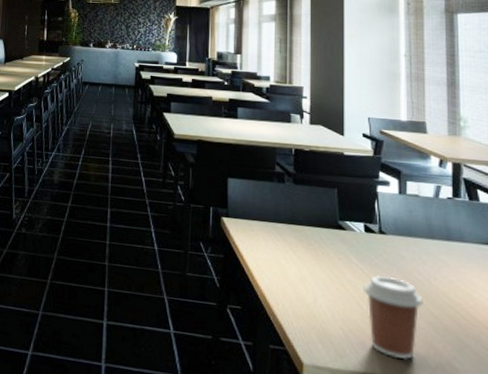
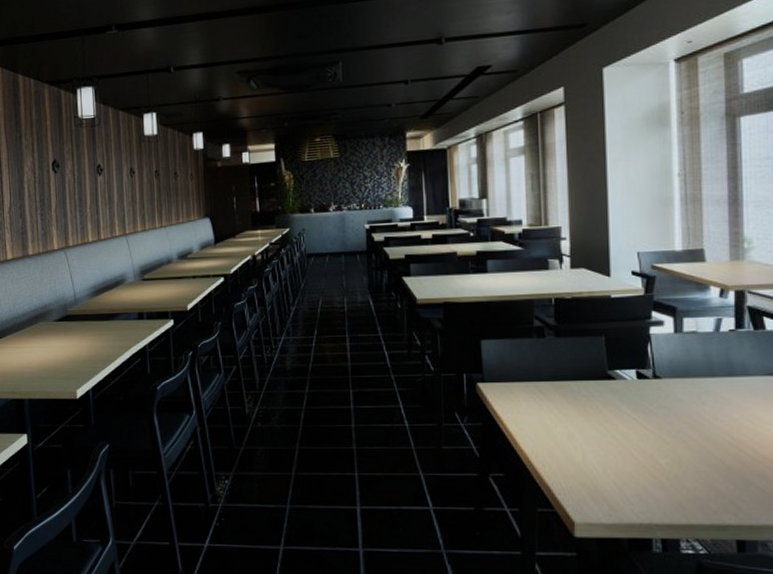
coffee cup: present [364,276,423,361] -> none [637,422,703,506]

